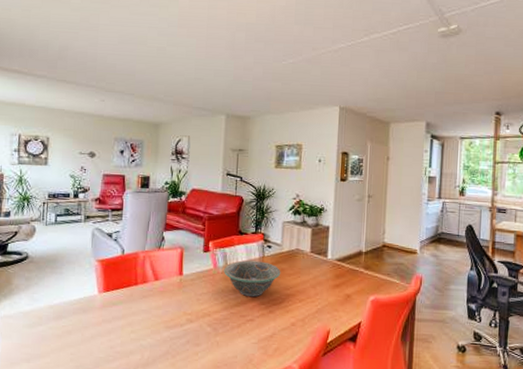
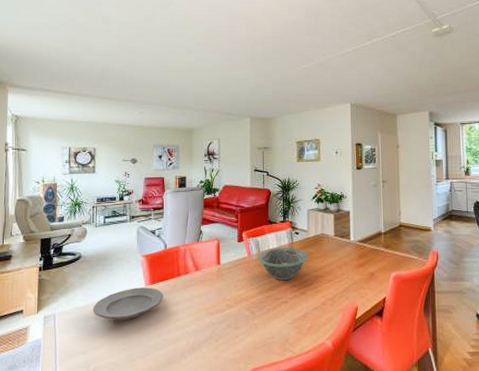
plate: none [39,294,118,330] -> present [93,287,163,321]

